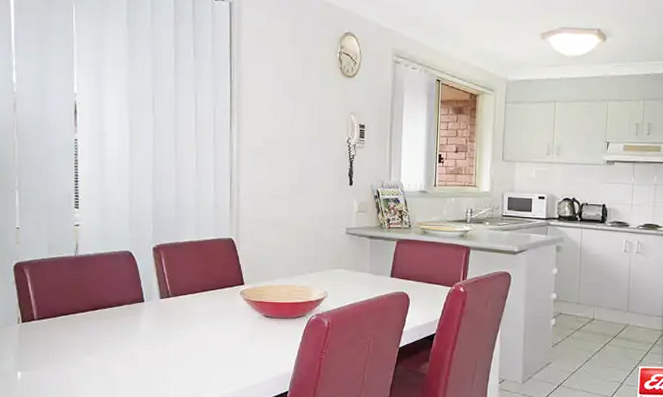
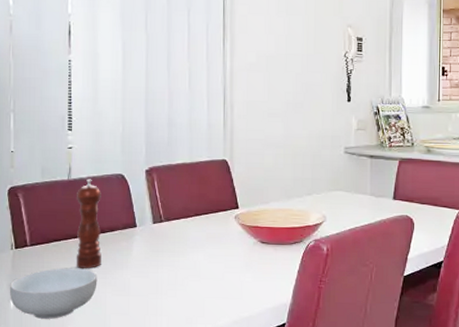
cereal bowl: none [16,340,105,389] -> present [9,267,98,319]
pepper mill: none [83,255,109,341] -> present [76,179,101,268]

